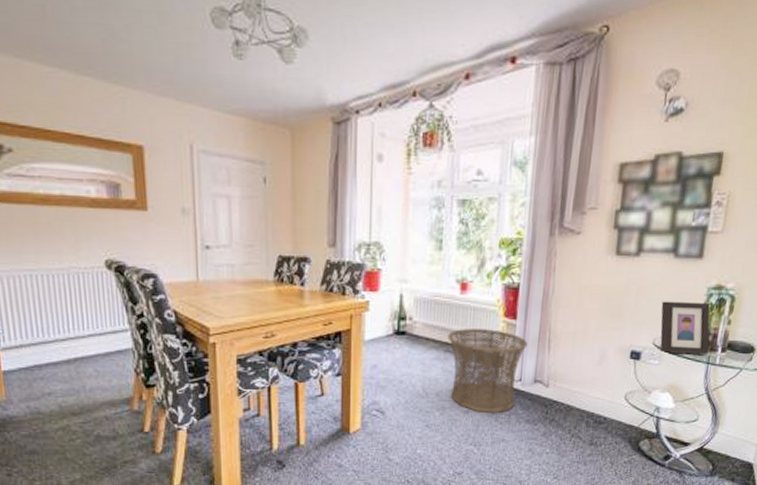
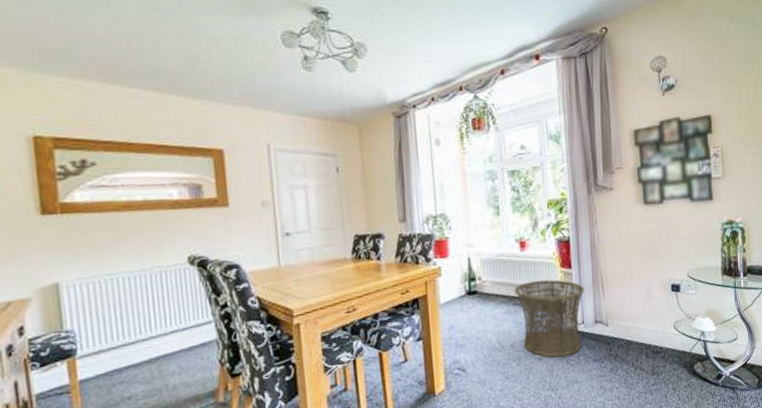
picture frame: present [660,301,711,354] -> none [688,236,733,283]

